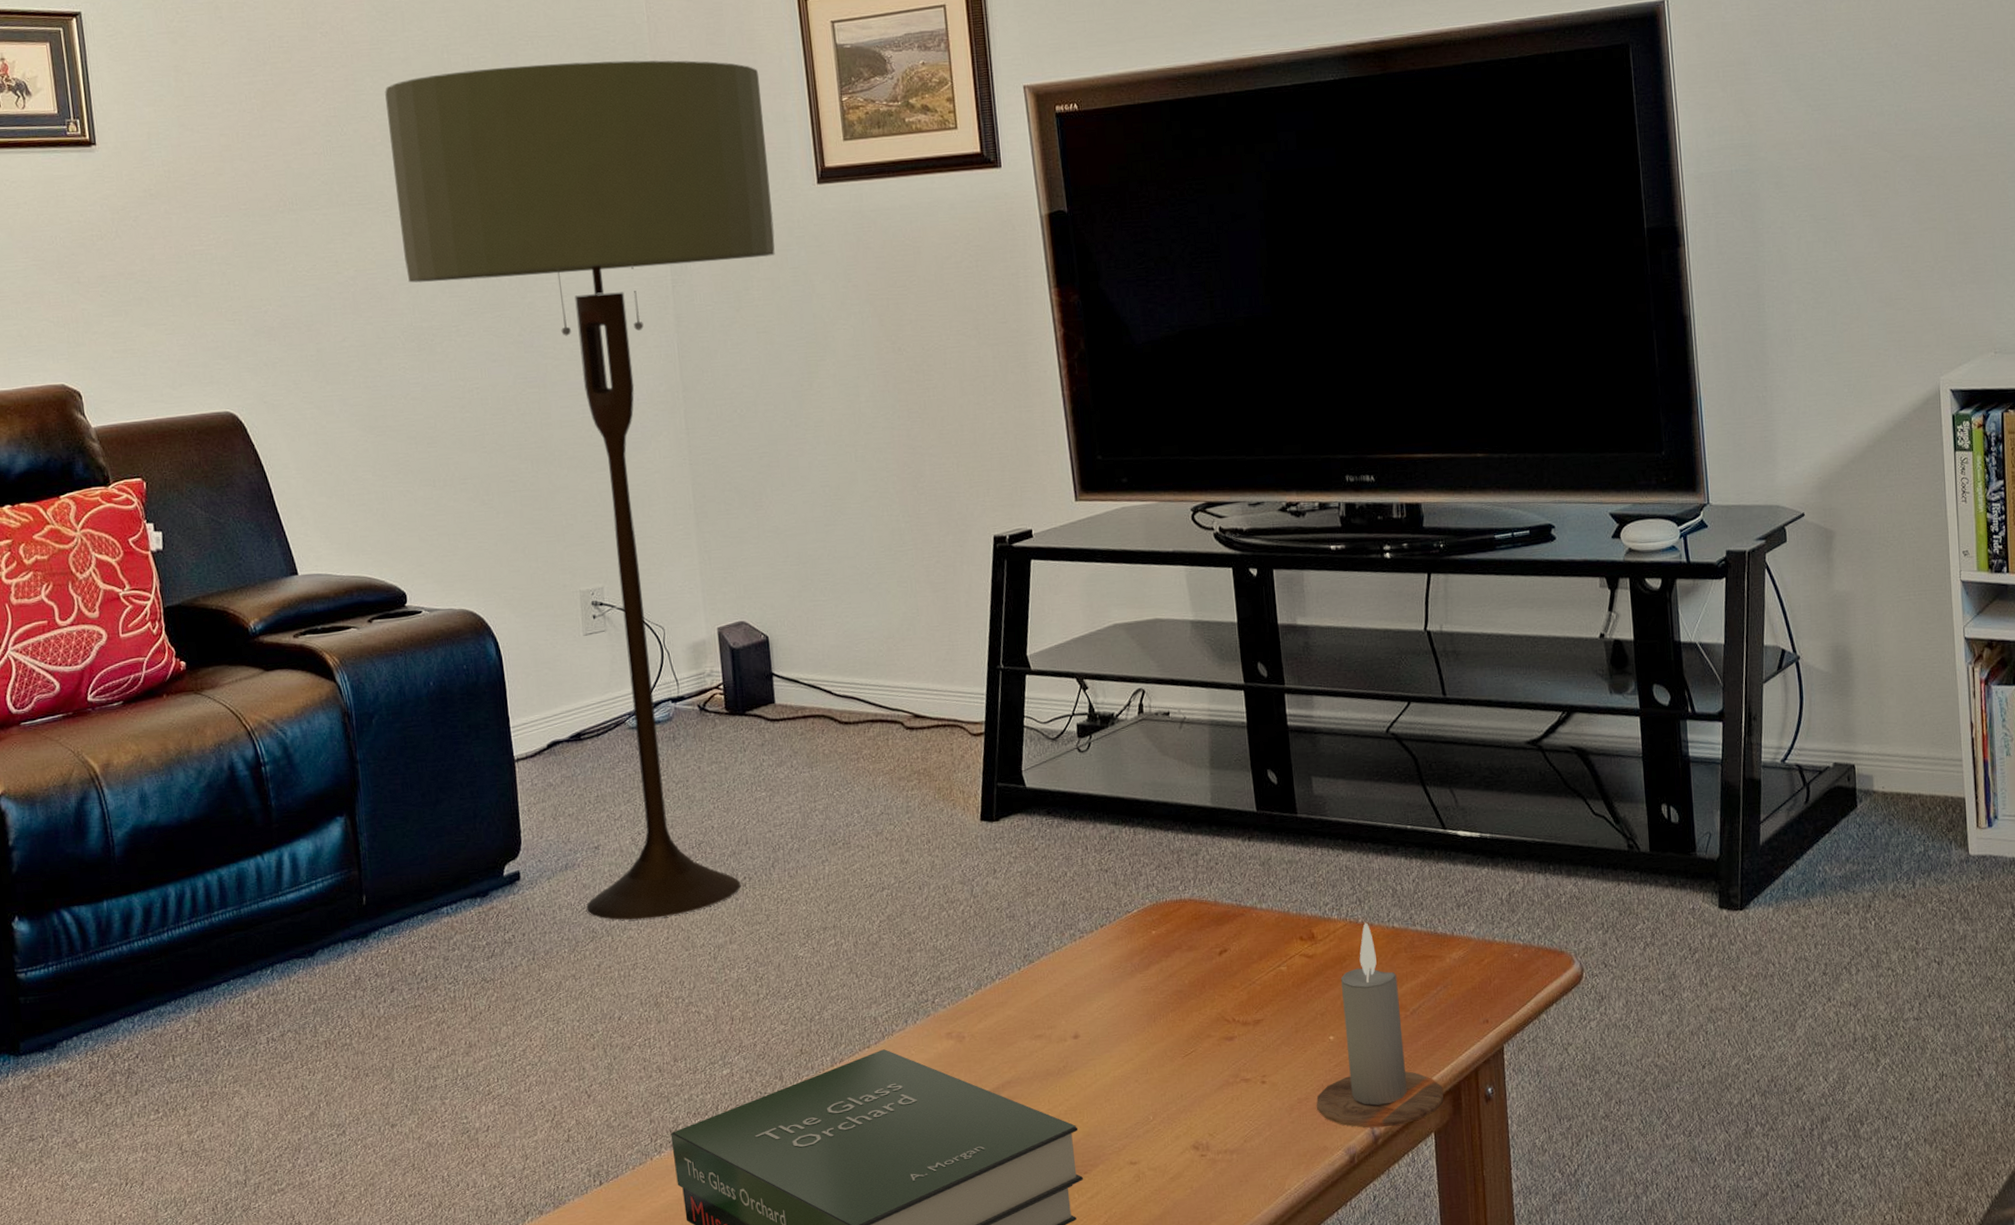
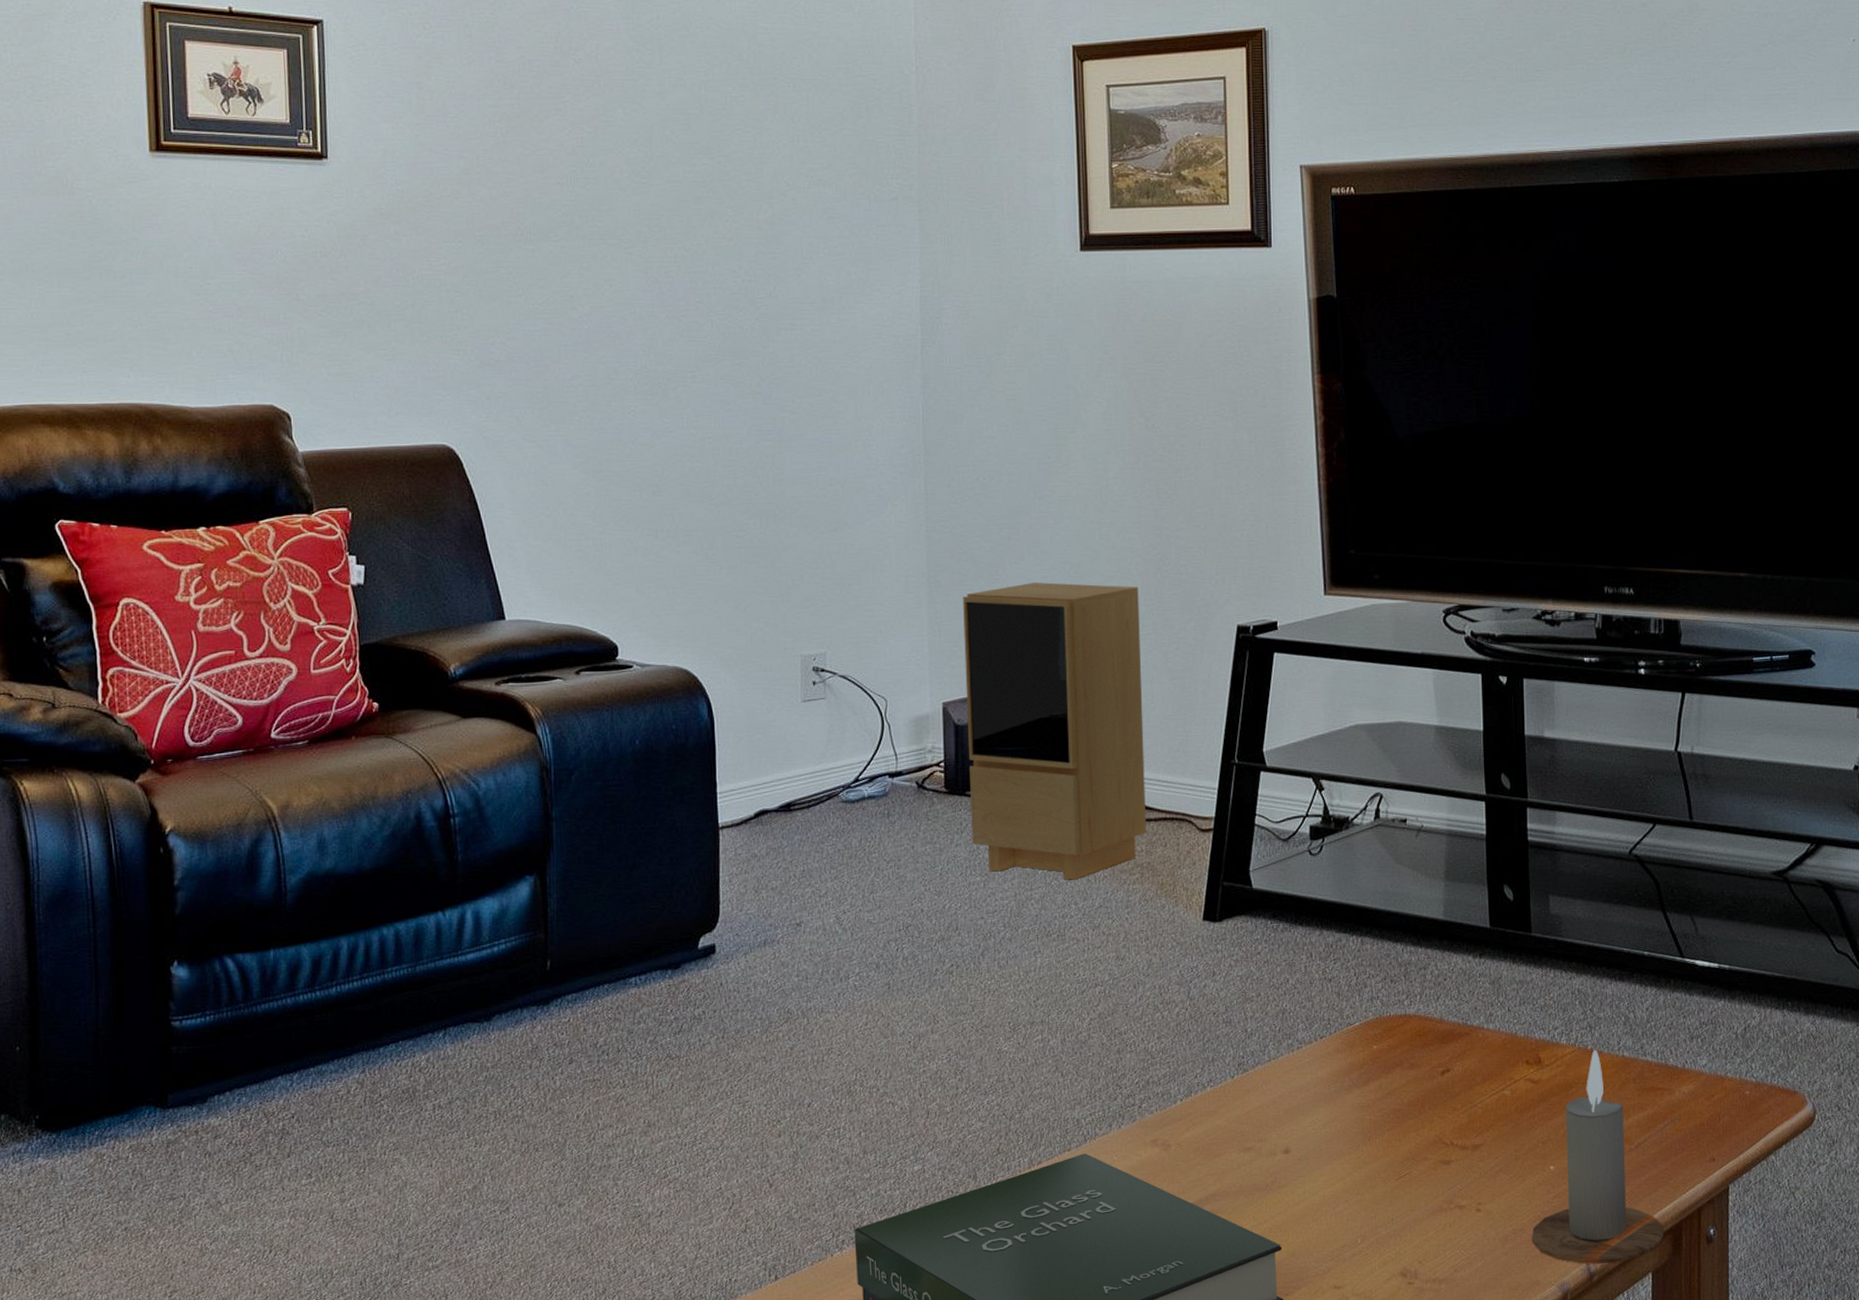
floor lamp: present [385,60,775,920] -> none [636,108,1032,1003]
speaker: none [729,504,921,790] -> present [963,582,1146,880]

